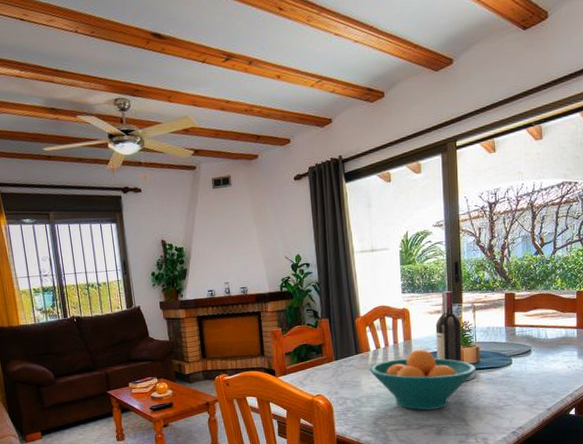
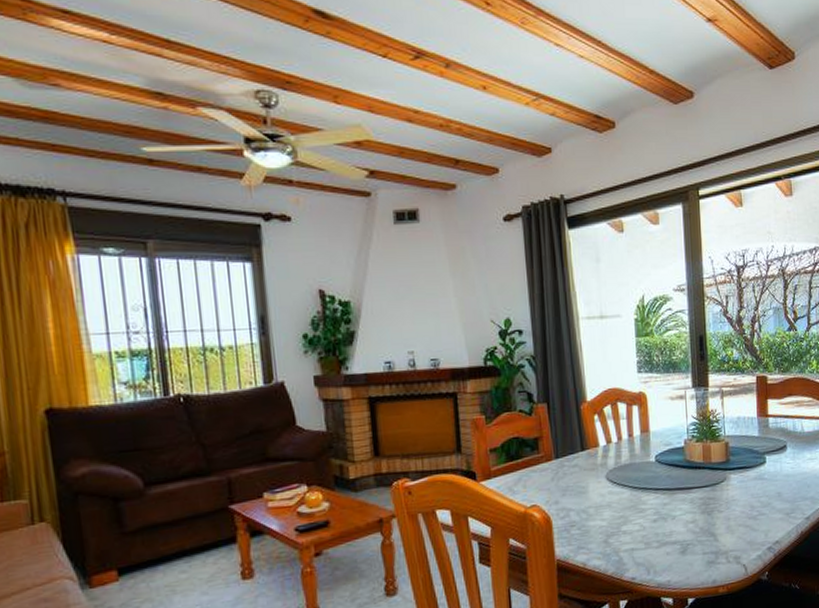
fruit bowl: present [369,349,476,411] -> none [598,444,726,524]
wine bottle: present [435,291,462,362] -> none [678,371,710,461]

